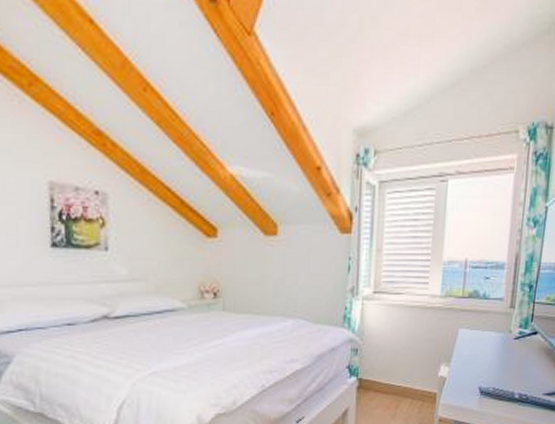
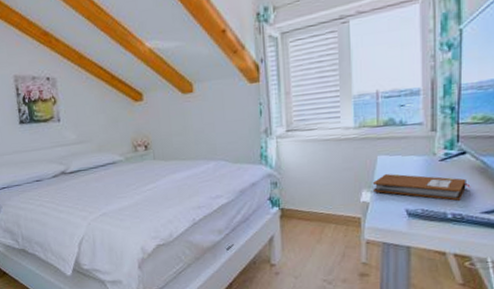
notebook: none [450,349,538,381] -> present [372,173,471,201]

